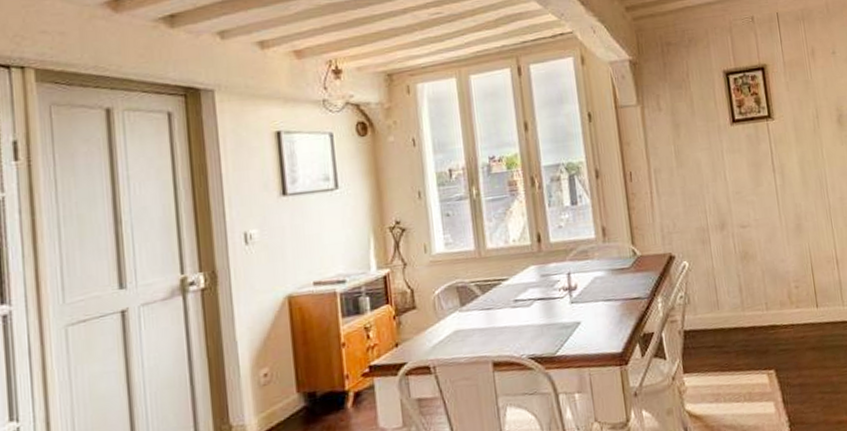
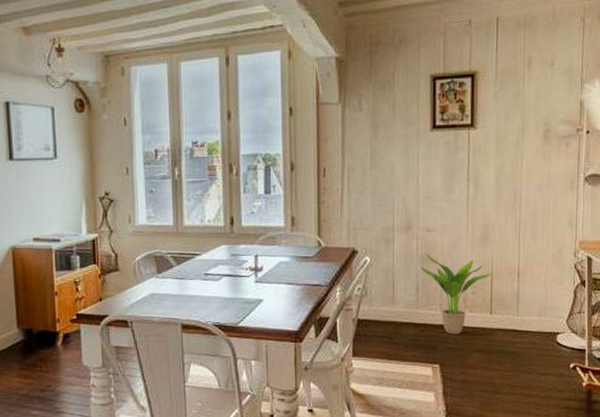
potted plant: none [740,252,812,335] -> present [420,255,492,334]

